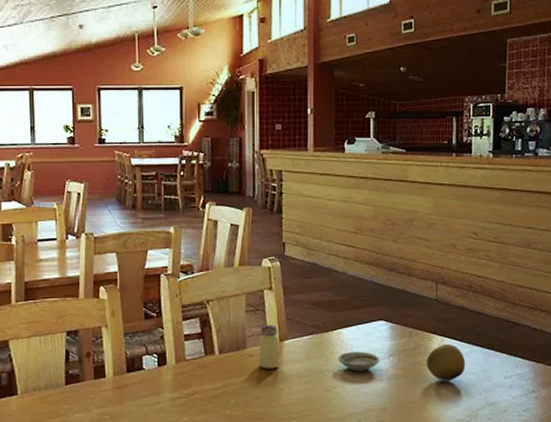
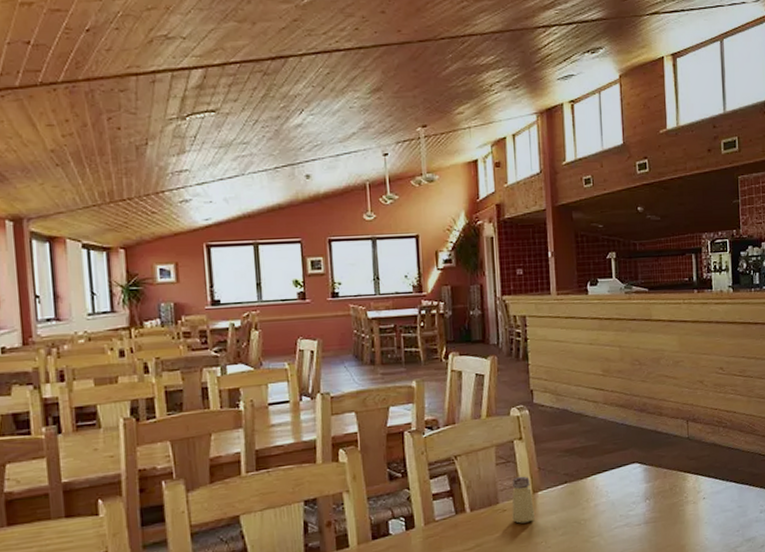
saucer: present [337,352,380,372] -> none [593,497,637,518]
fruit: present [426,343,466,382] -> none [682,481,722,521]

